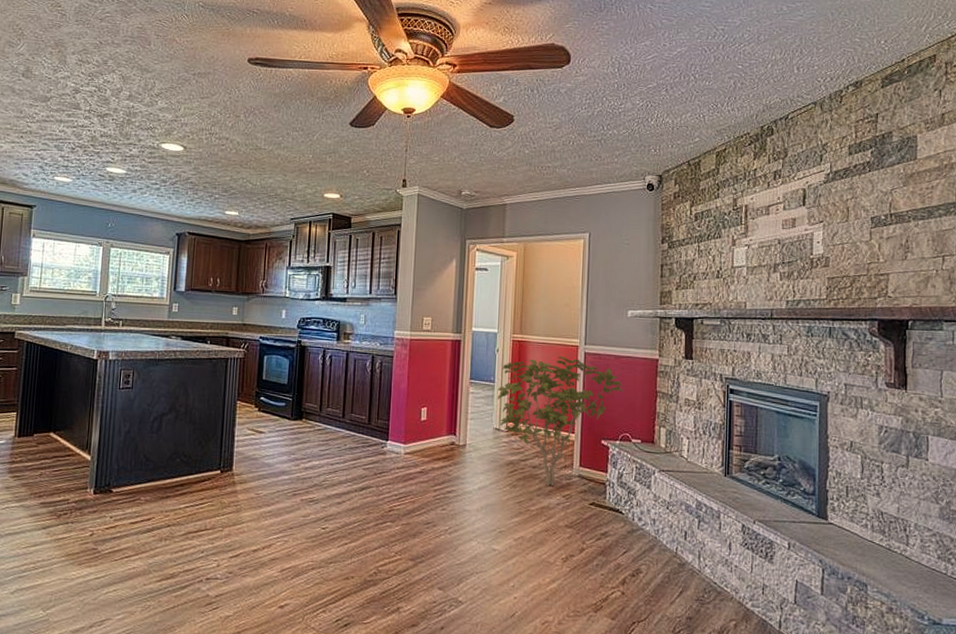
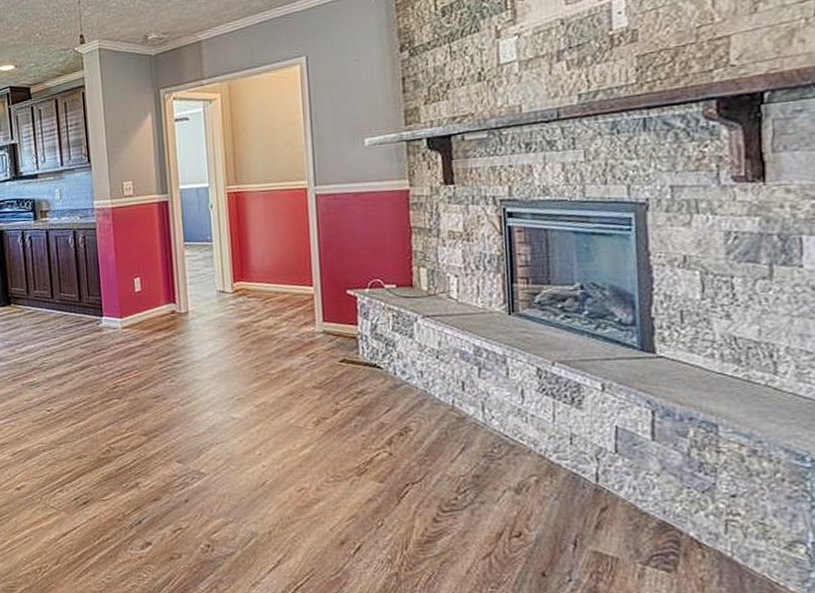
shrub: present [497,356,624,487] -> none [216,202,369,347]

